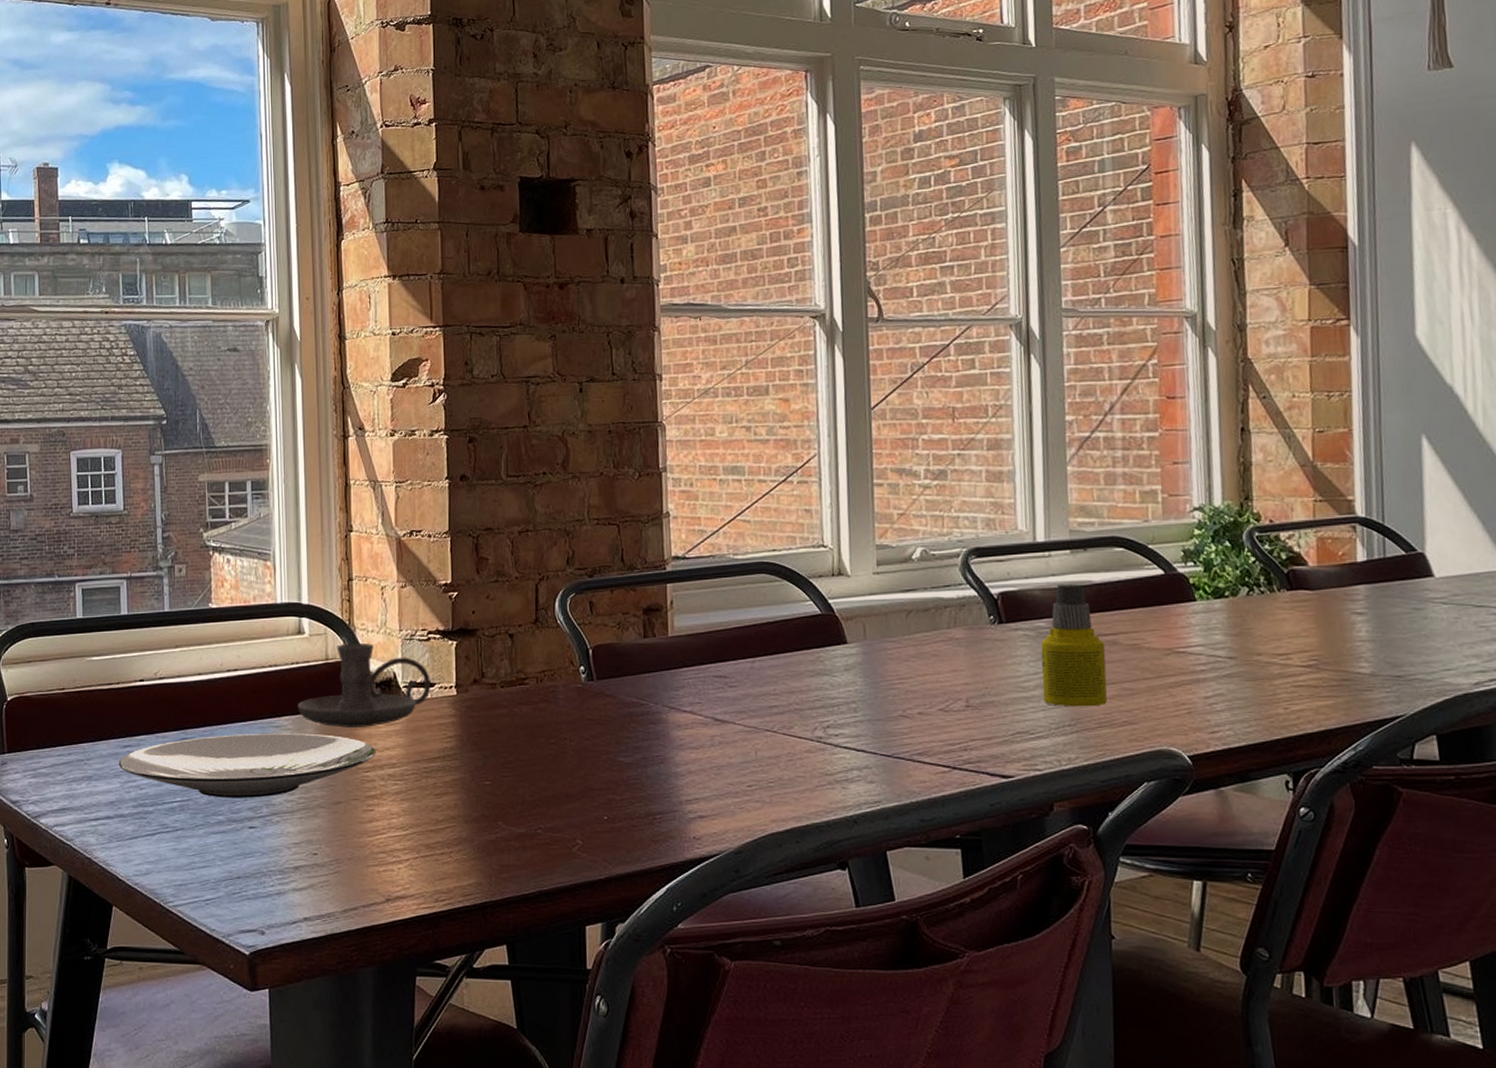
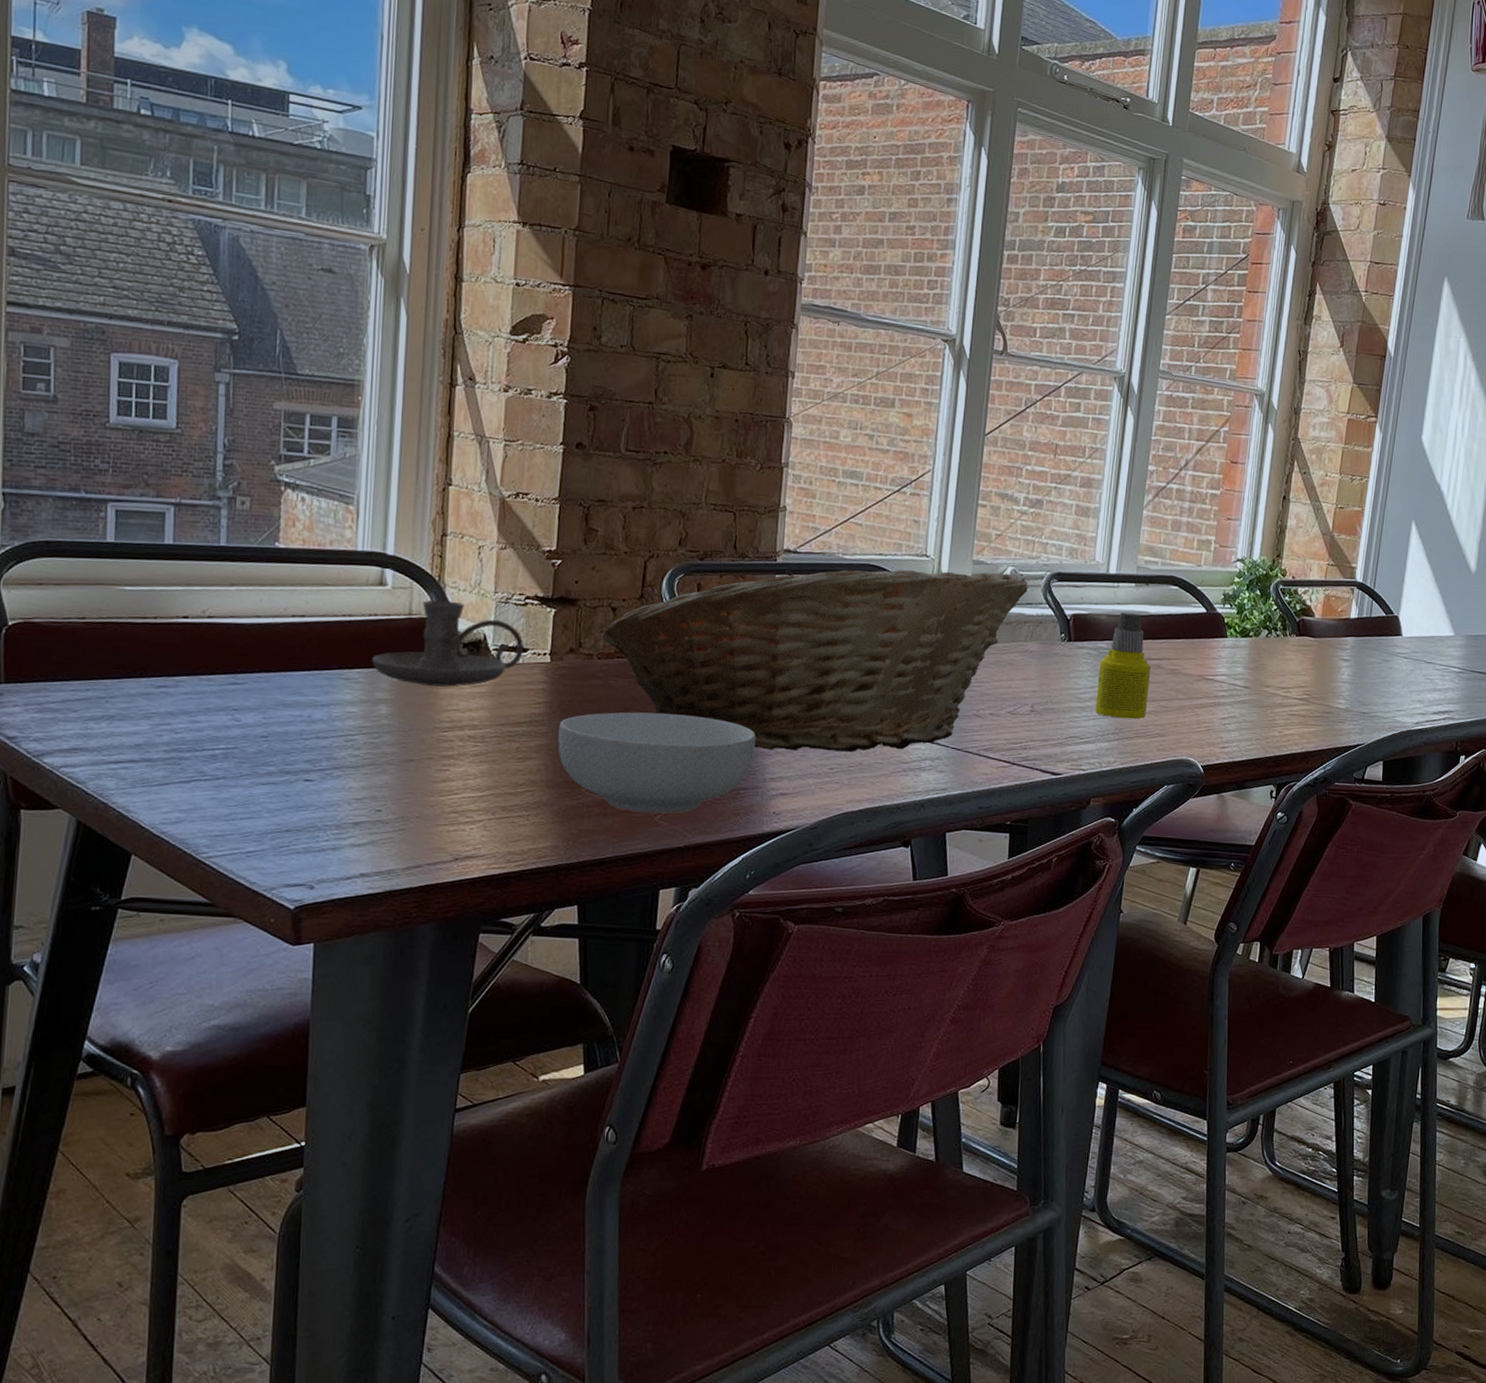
plate: present [118,733,376,798] -> none [149,683,457,751]
cereal bowl: none [471,738,667,844] -> present [558,712,756,814]
fruit basket: none [503,555,944,770] -> present [602,569,1029,752]

